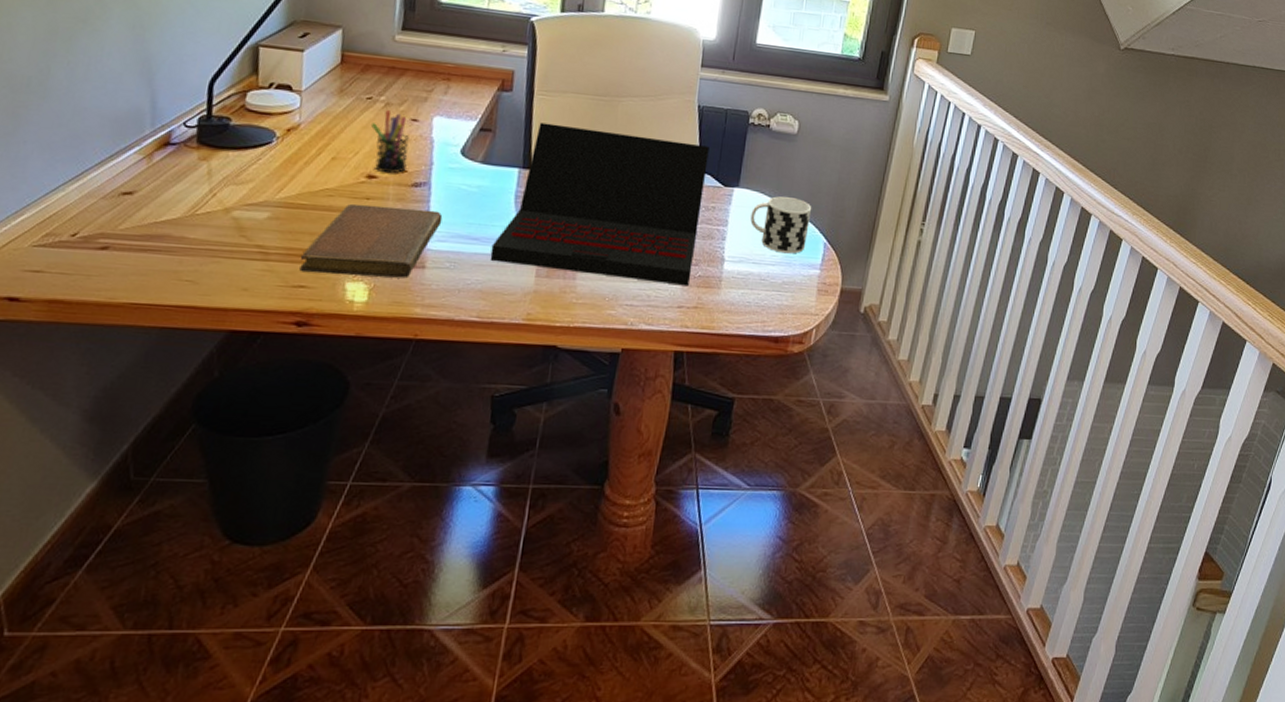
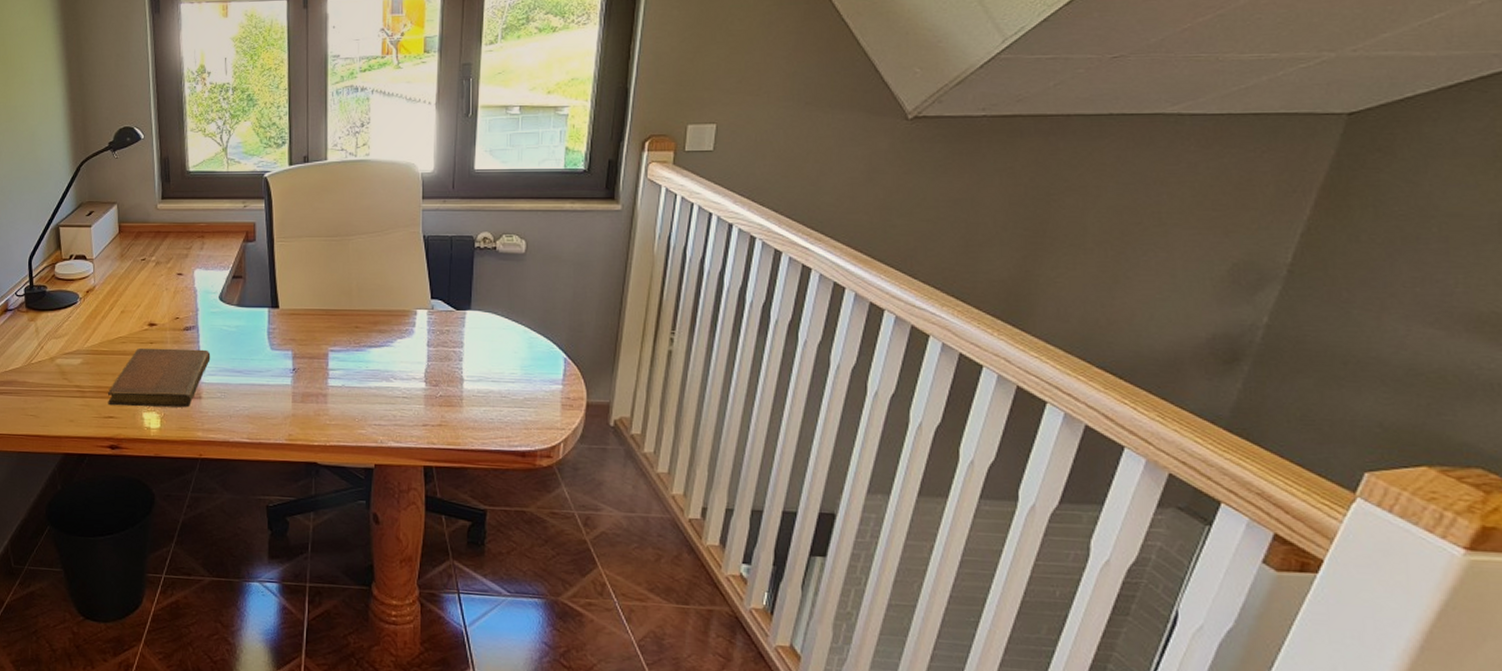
pen holder: present [371,109,409,174] -> none [148,267,178,321]
laptop: present [490,122,709,287] -> none [252,266,438,406]
cup: present [750,196,812,254] -> none [486,316,548,371]

